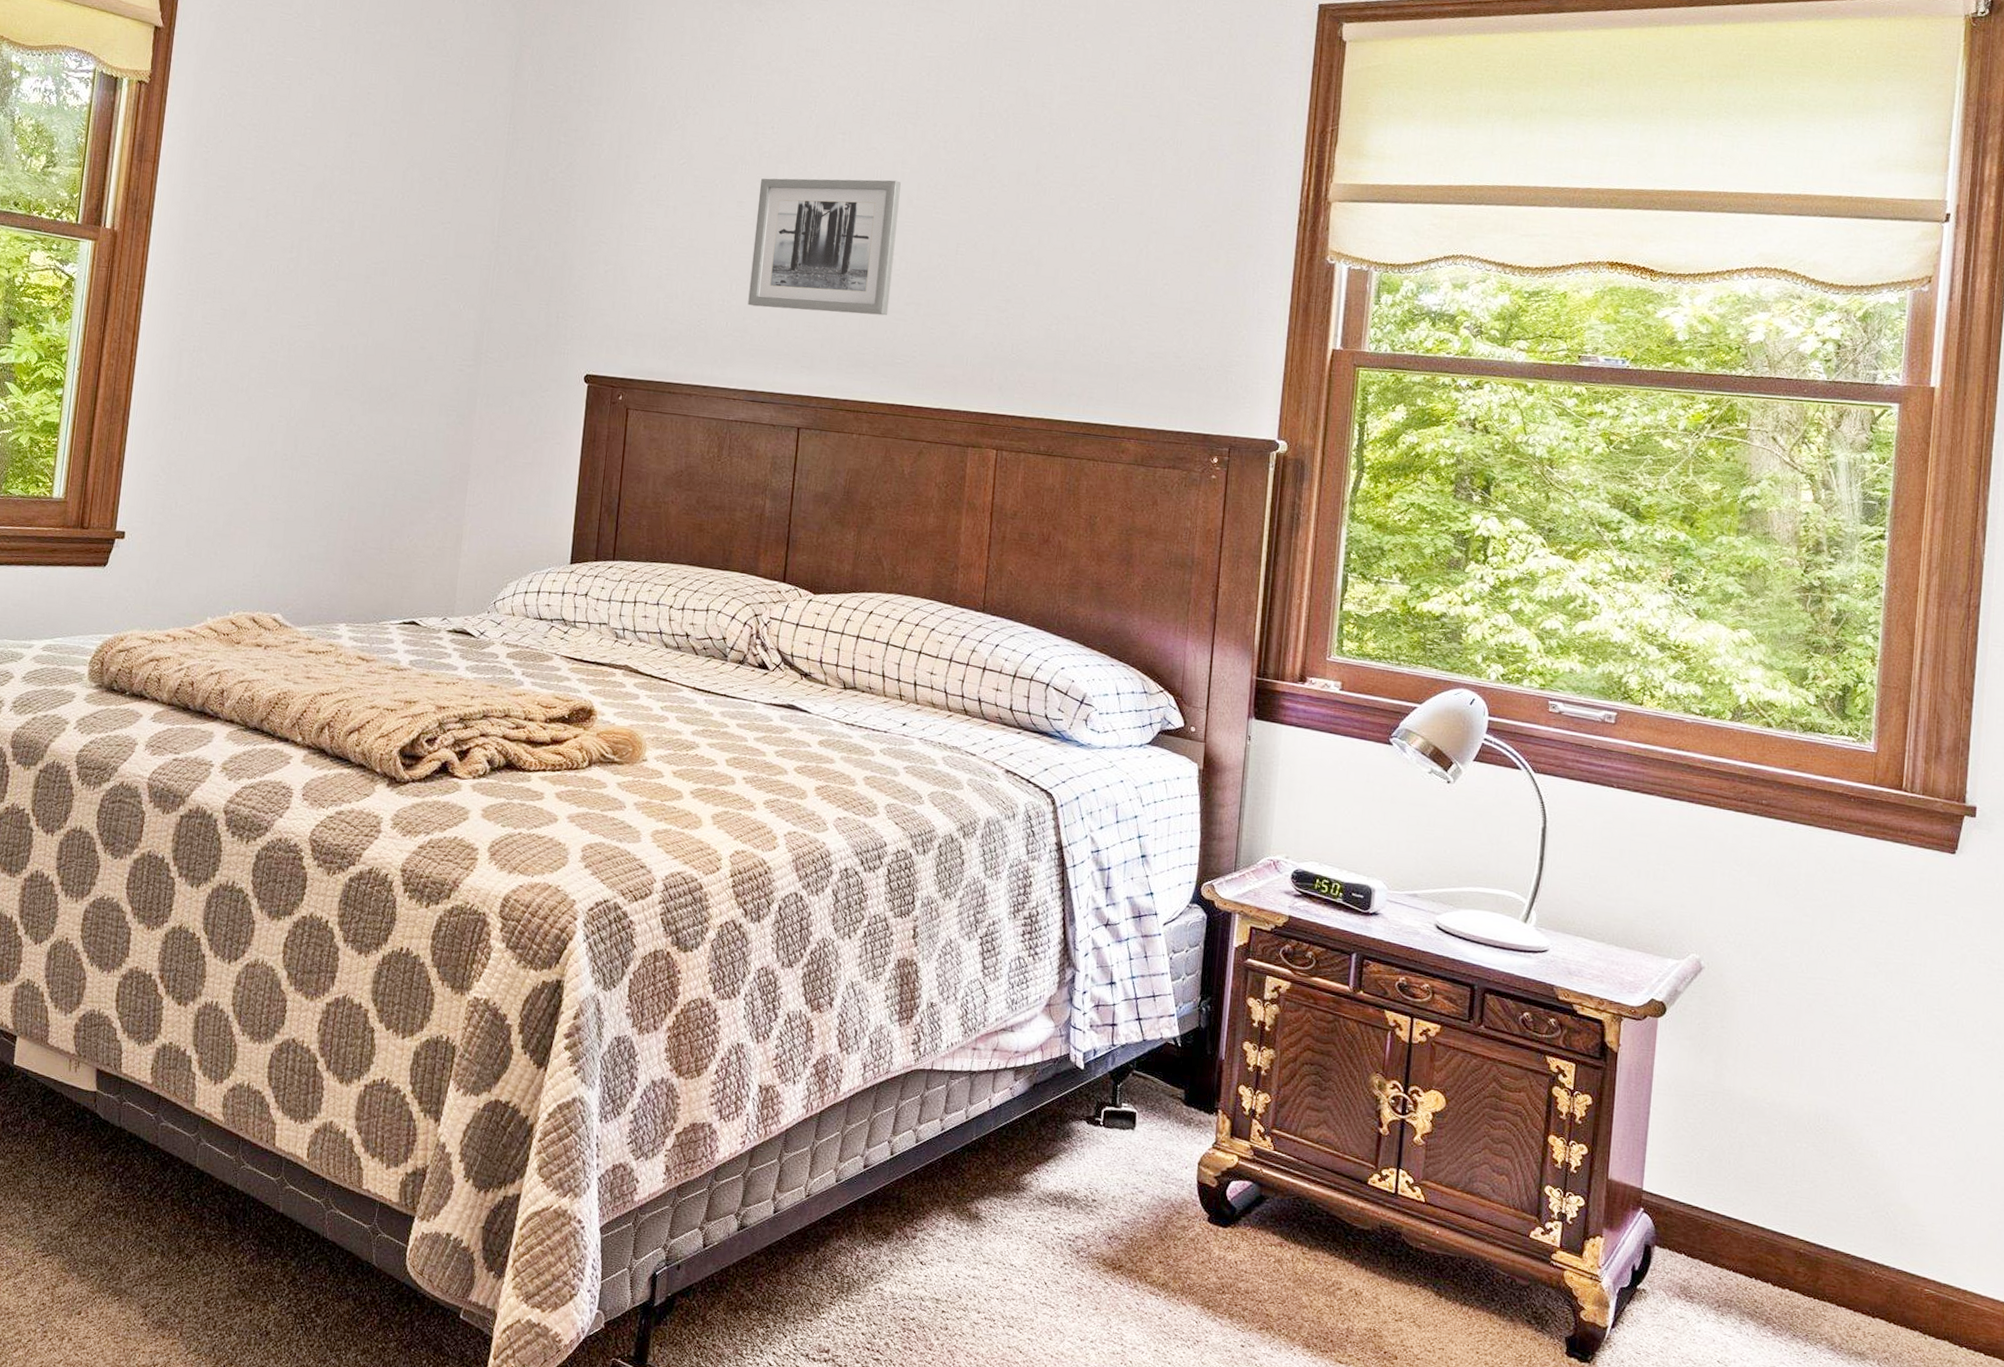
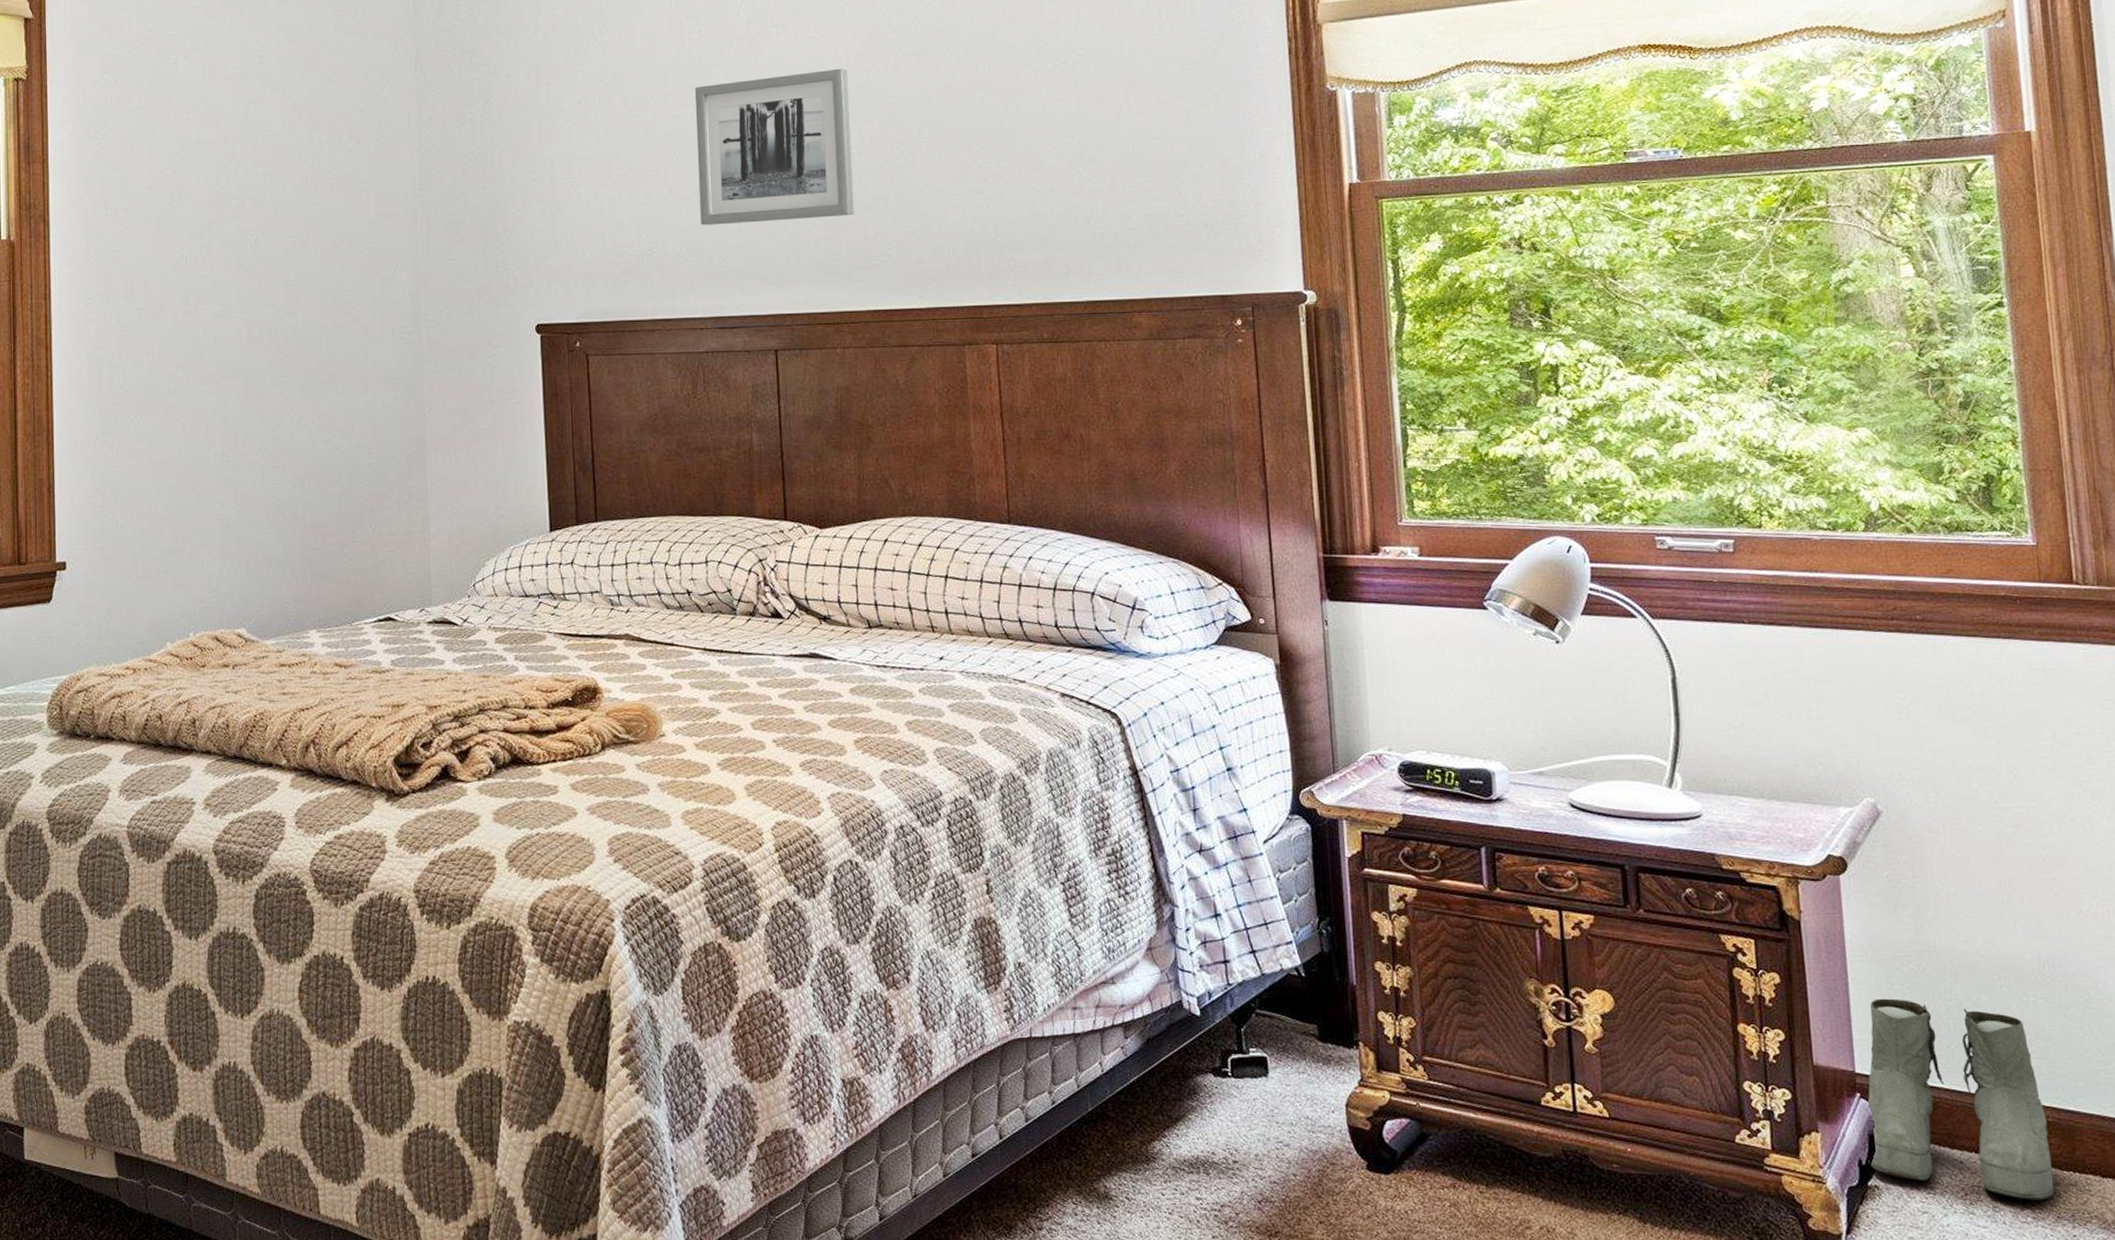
boots: none [1641,1128,1799,1319] -> present [1866,998,2055,1200]

